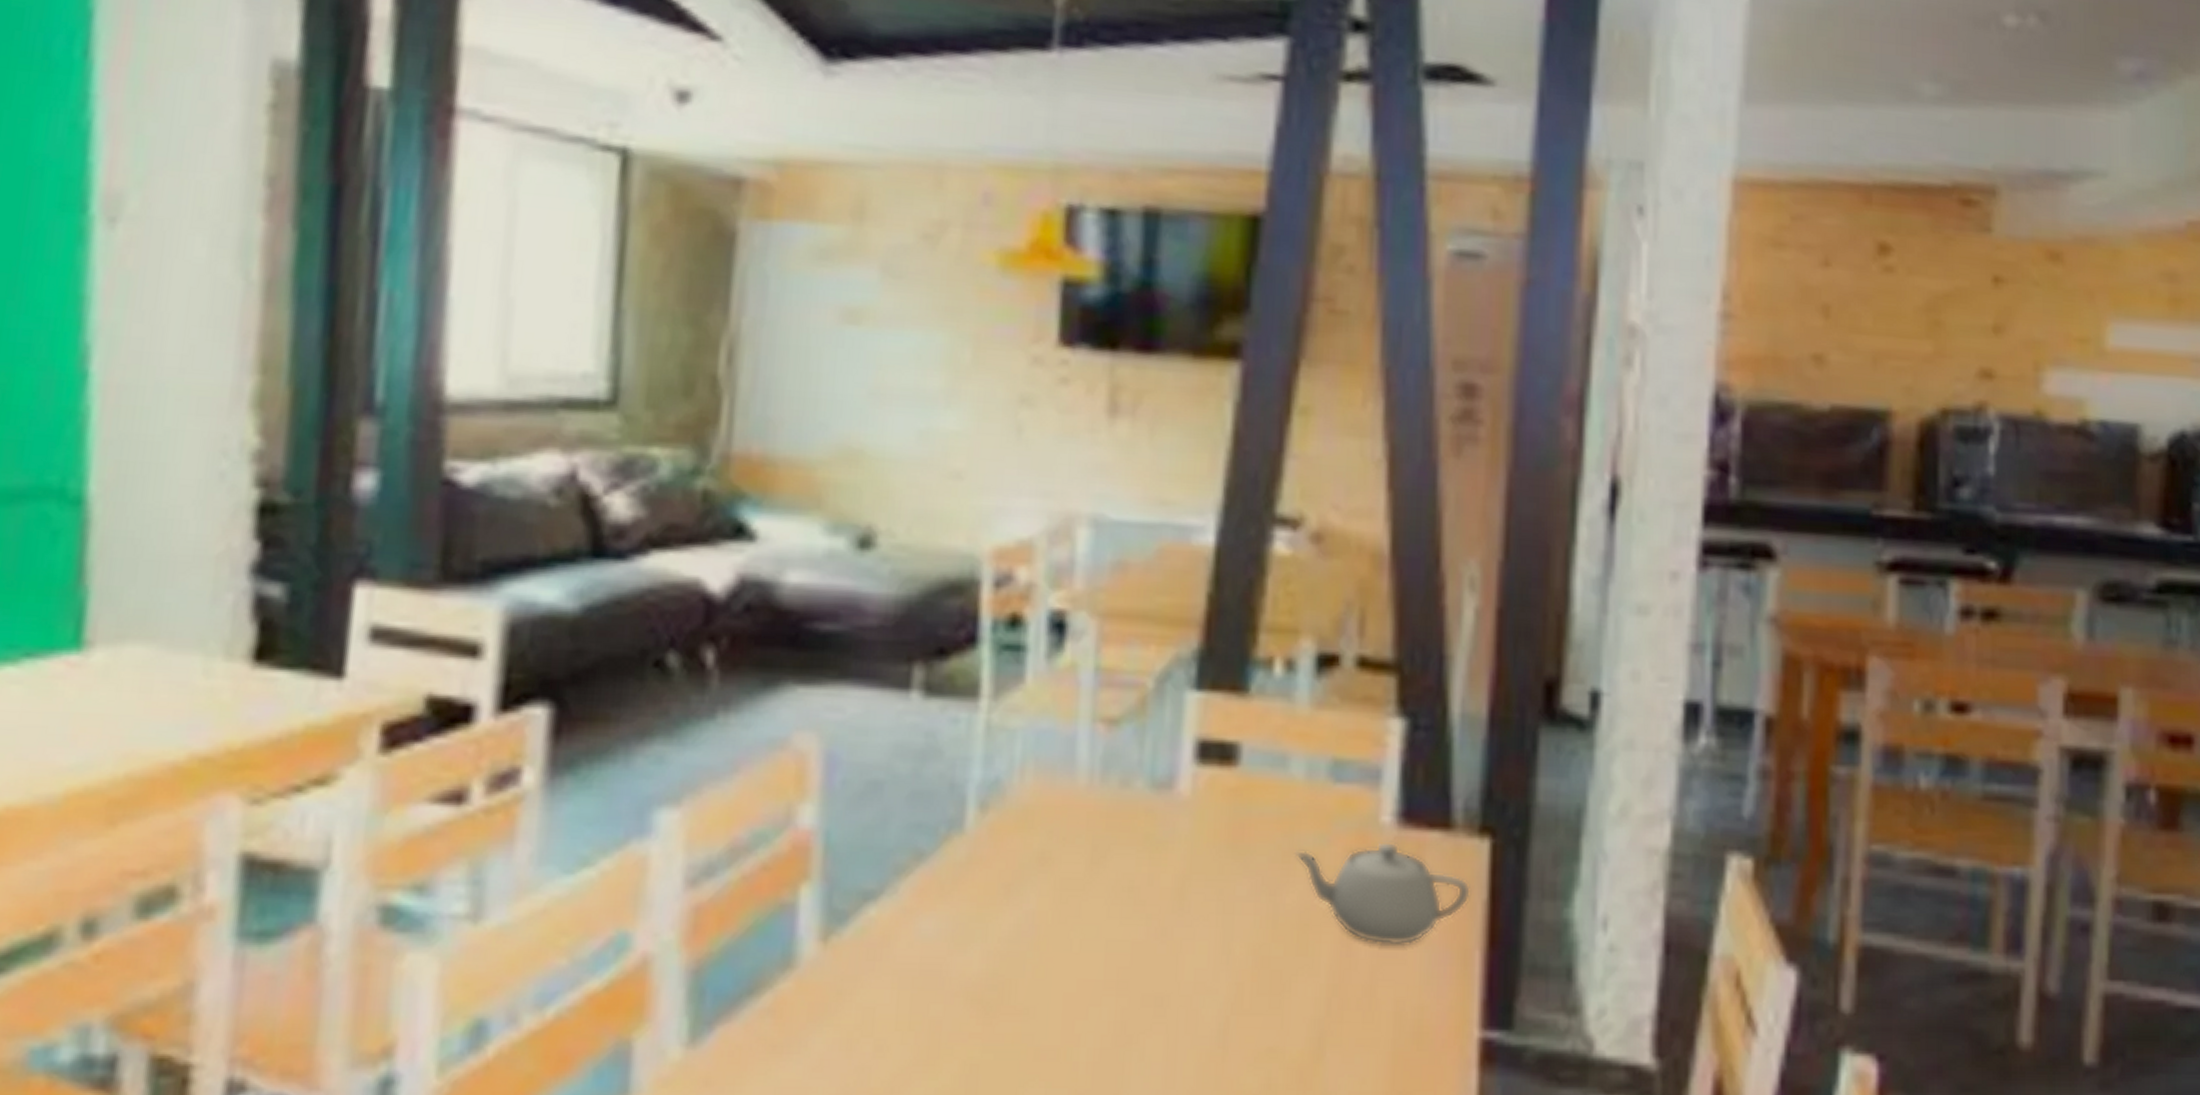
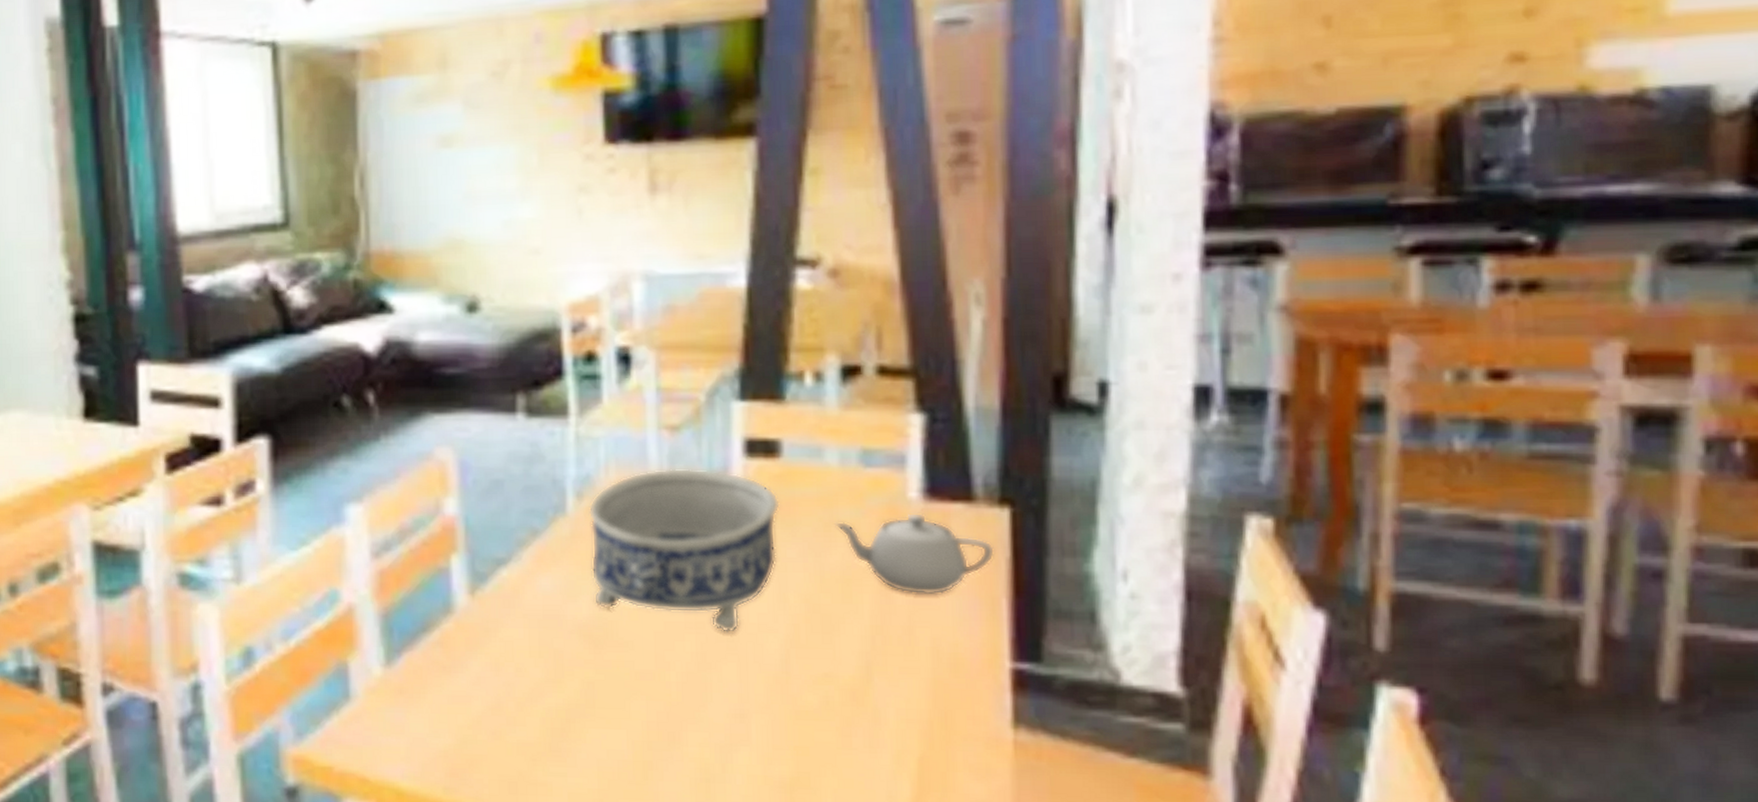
decorative bowl: none [989,774,1233,994] -> present [588,468,780,633]

